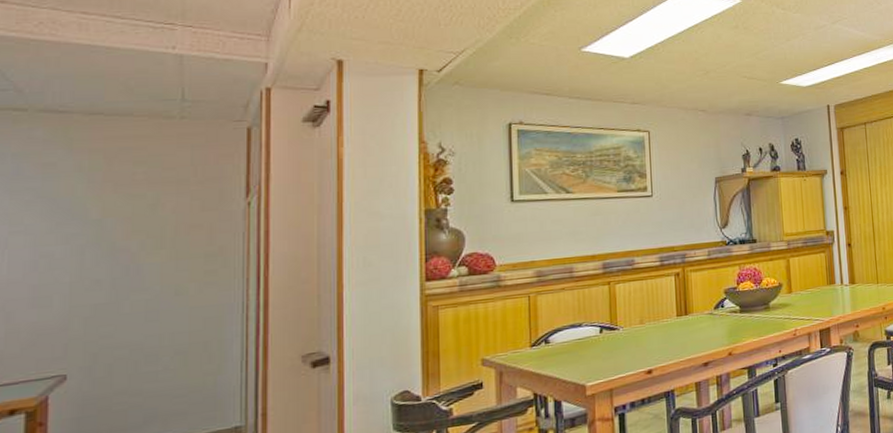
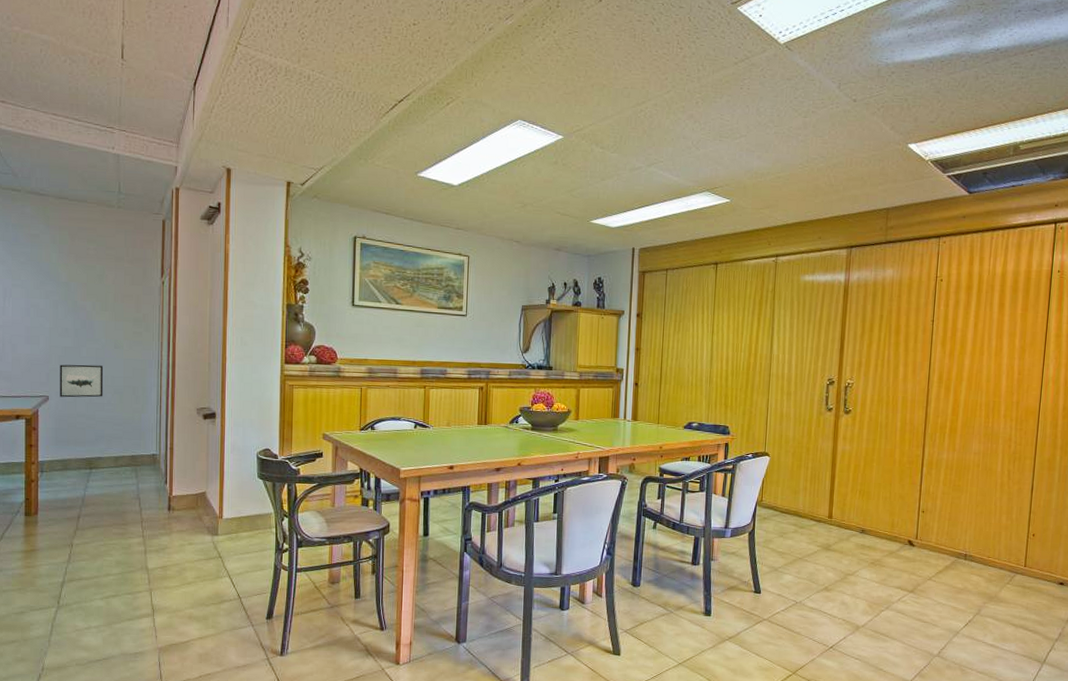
wall art: none [84,320,157,374] -> present [59,364,104,398]

